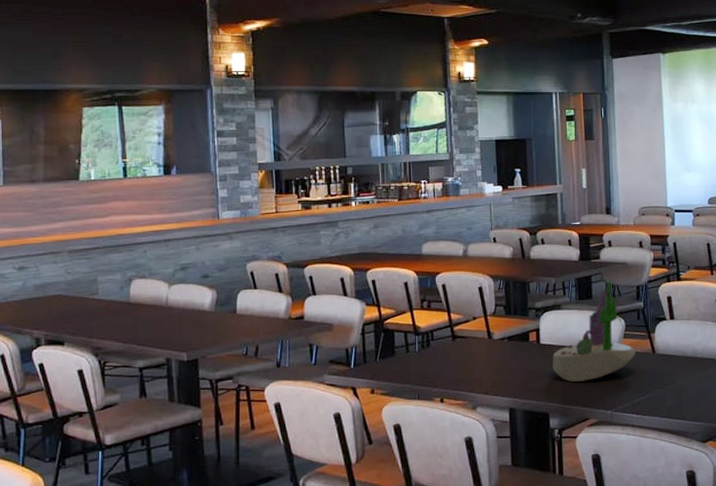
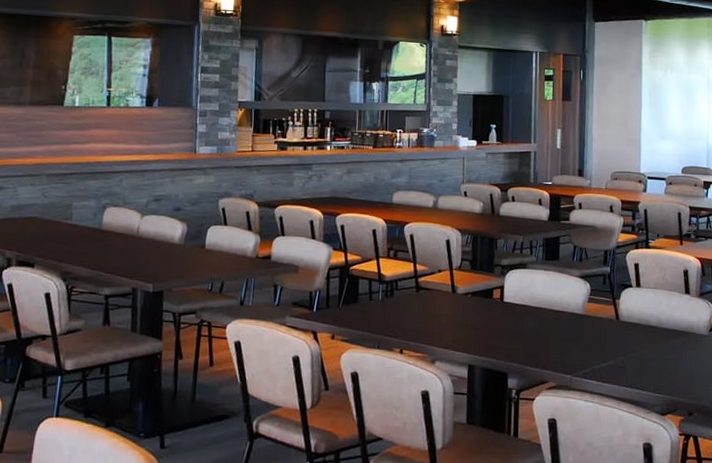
succulent planter: present [553,281,636,382] -> none [515,243,599,343]

